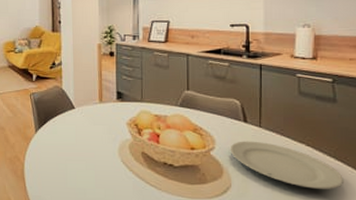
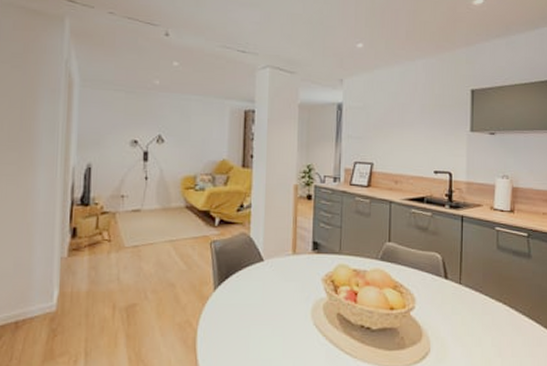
plate: present [230,141,343,189] -> none [430,299,536,351]

